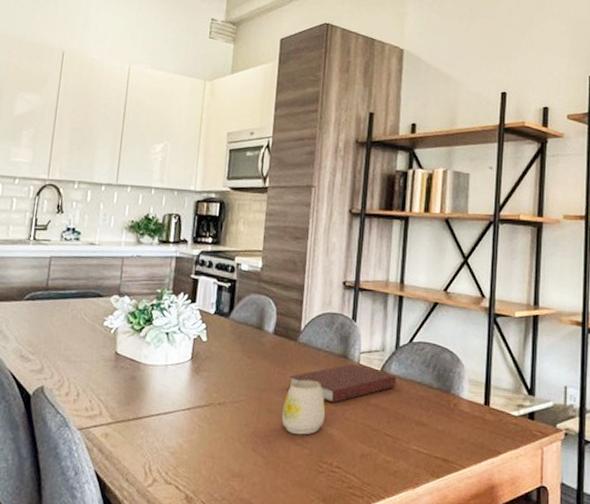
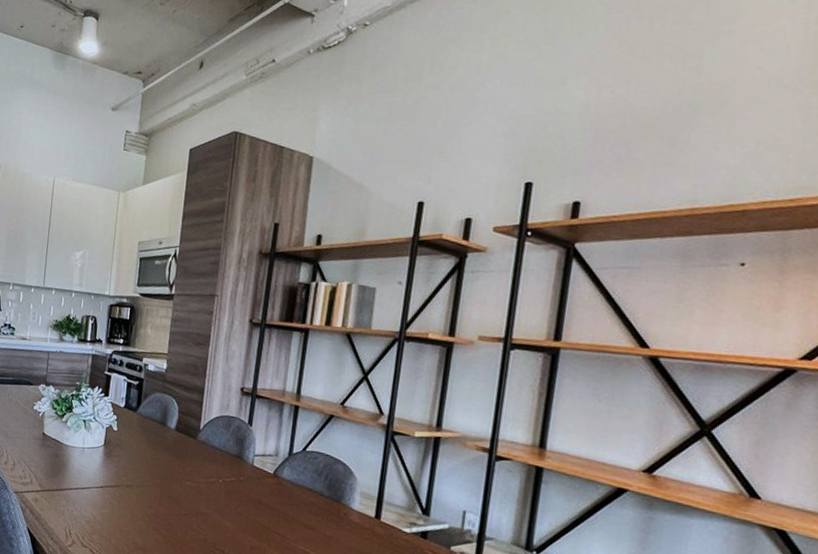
mug: present [281,379,326,435] -> none [180,473,220,523]
notebook: present [289,364,397,403] -> none [187,464,288,498]

